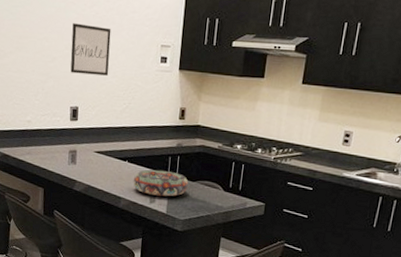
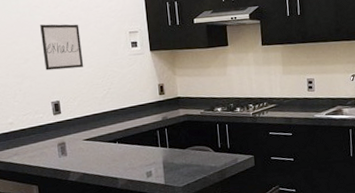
decorative bowl: present [133,169,189,197] -> none [126,143,181,170]

